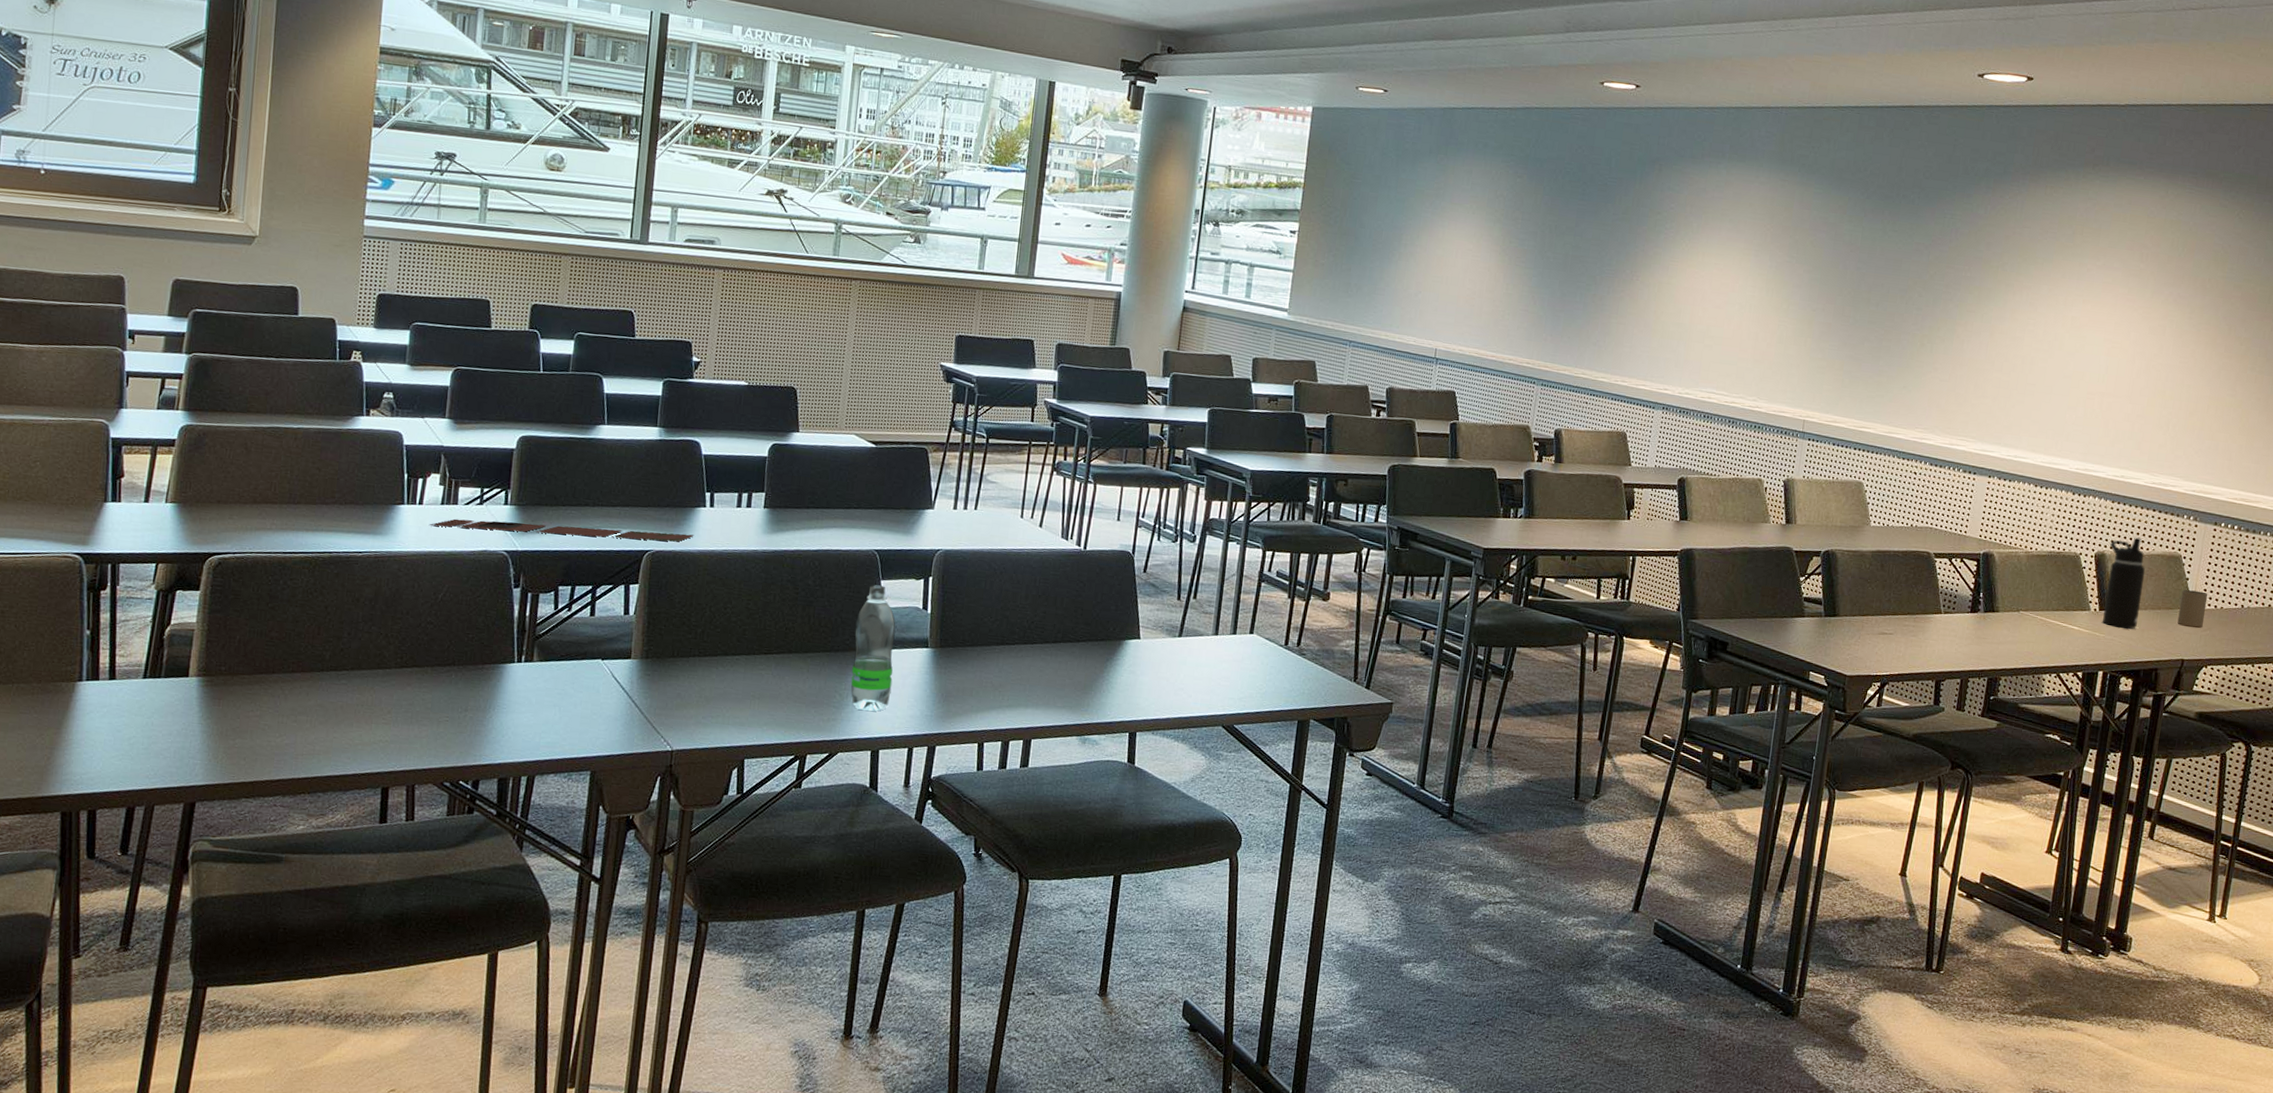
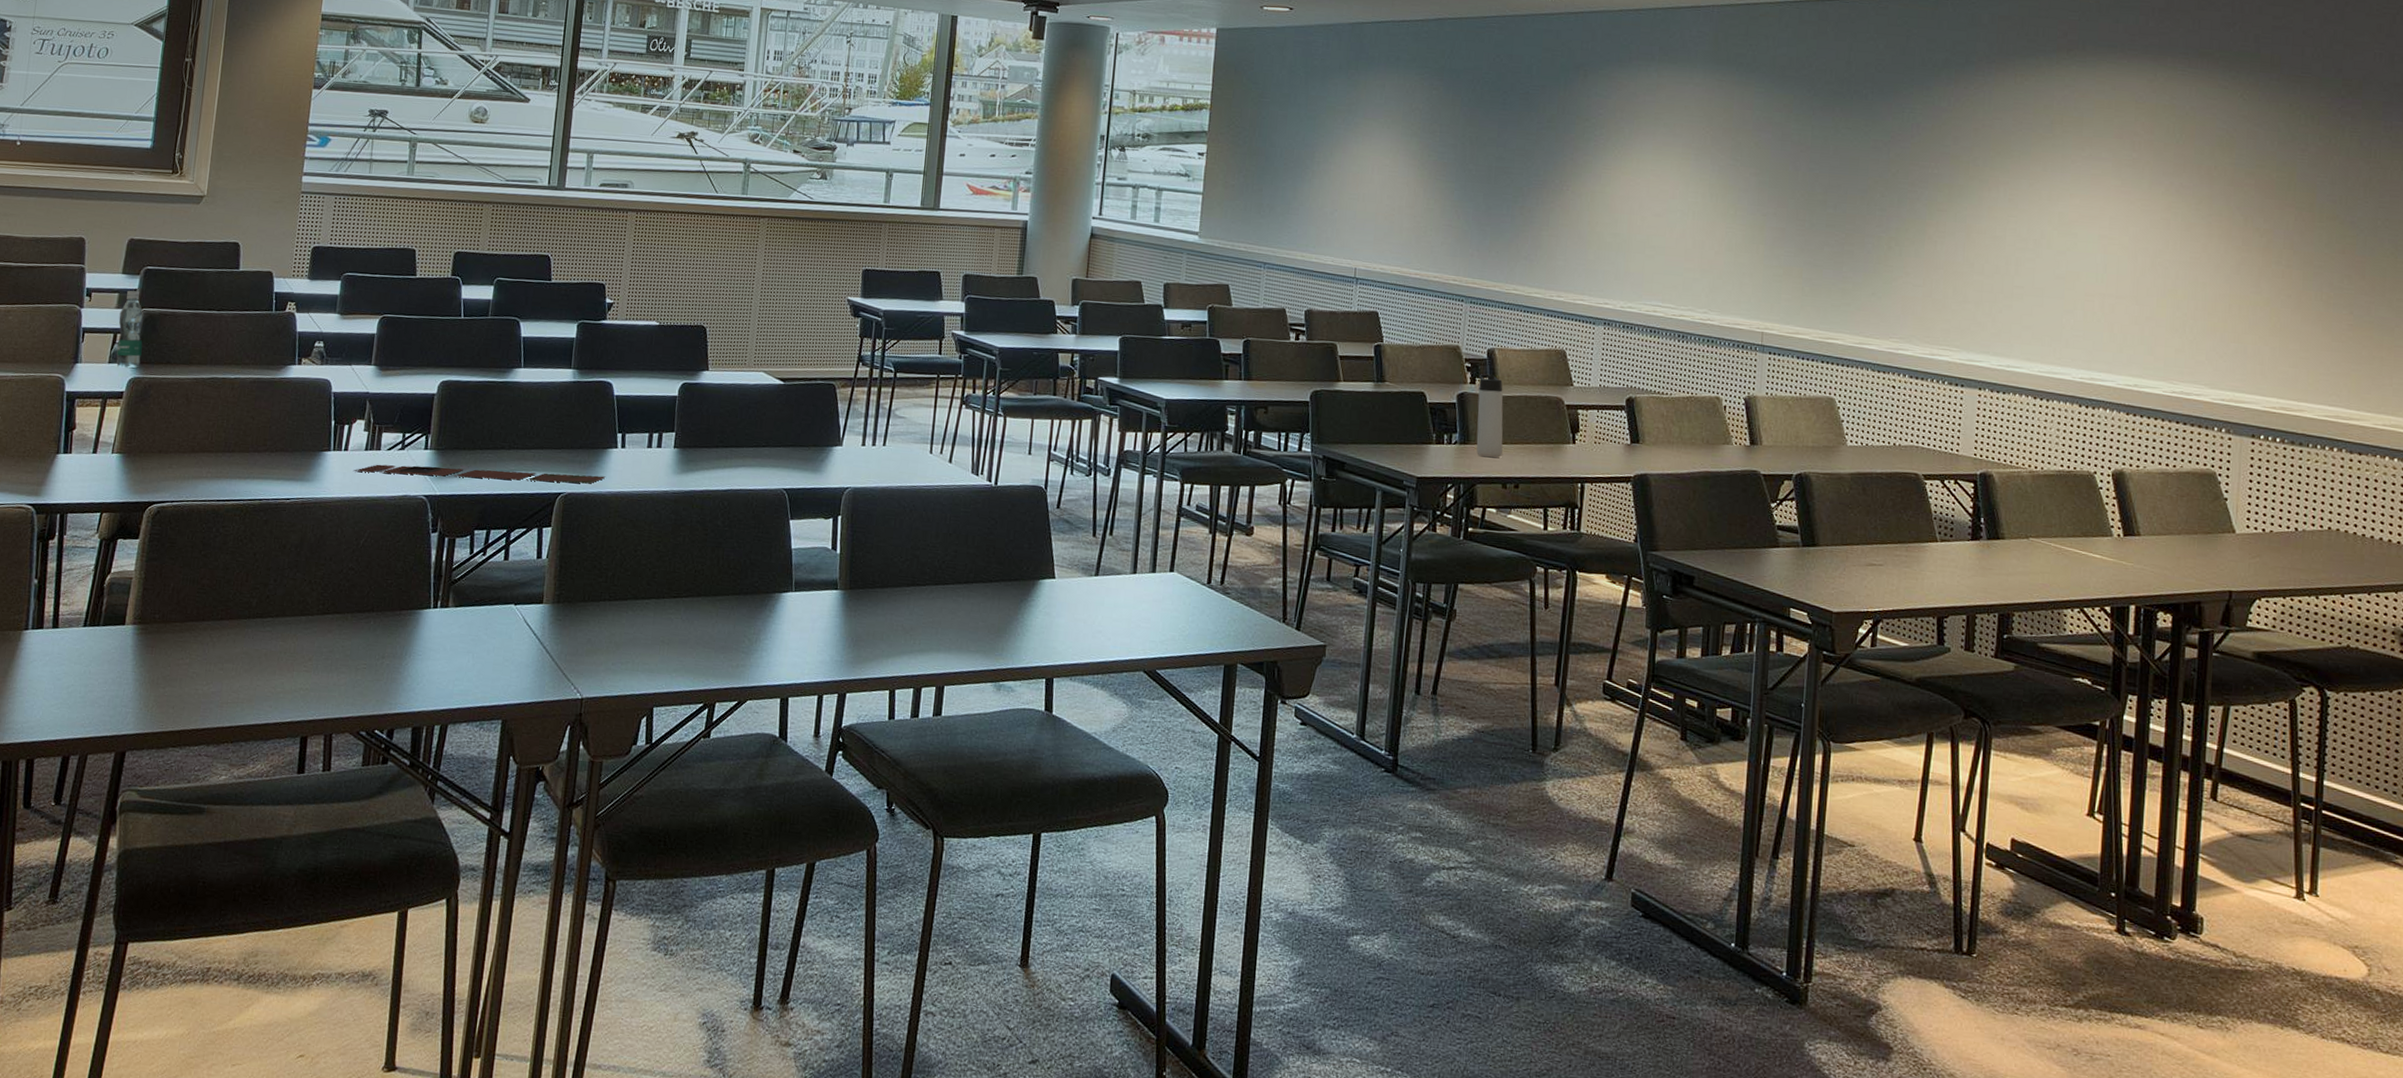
bottle: none [165,333,195,416] -> present [116,290,144,369]
bottle: present [850,585,896,712] -> none [759,525,805,657]
thermos bottle: none [1539,453,1567,532] -> present [1476,374,1503,458]
water bottle: present [2101,537,2146,630] -> none [2128,453,2175,557]
cup: present [2177,589,2208,629] -> none [2219,511,2253,556]

